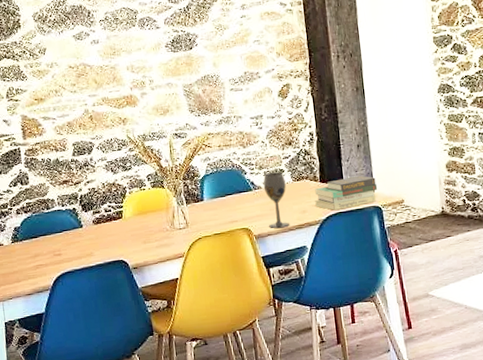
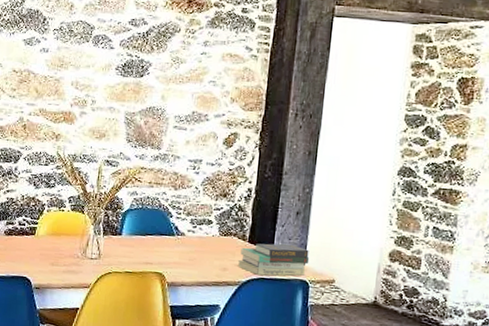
wine glass: present [263,172,289,229] -> none [184,221,212,281]

